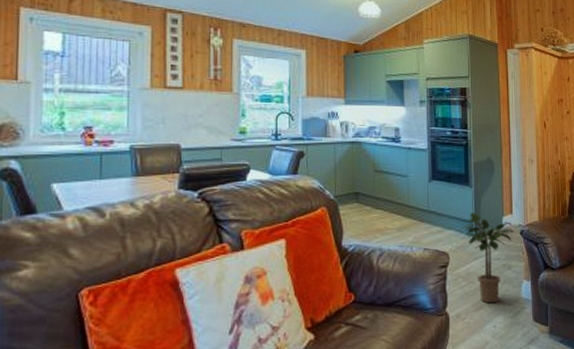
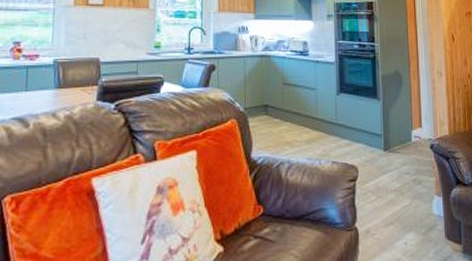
potted plant: present [463,212,514,304] -> none [371,126,424,219]

